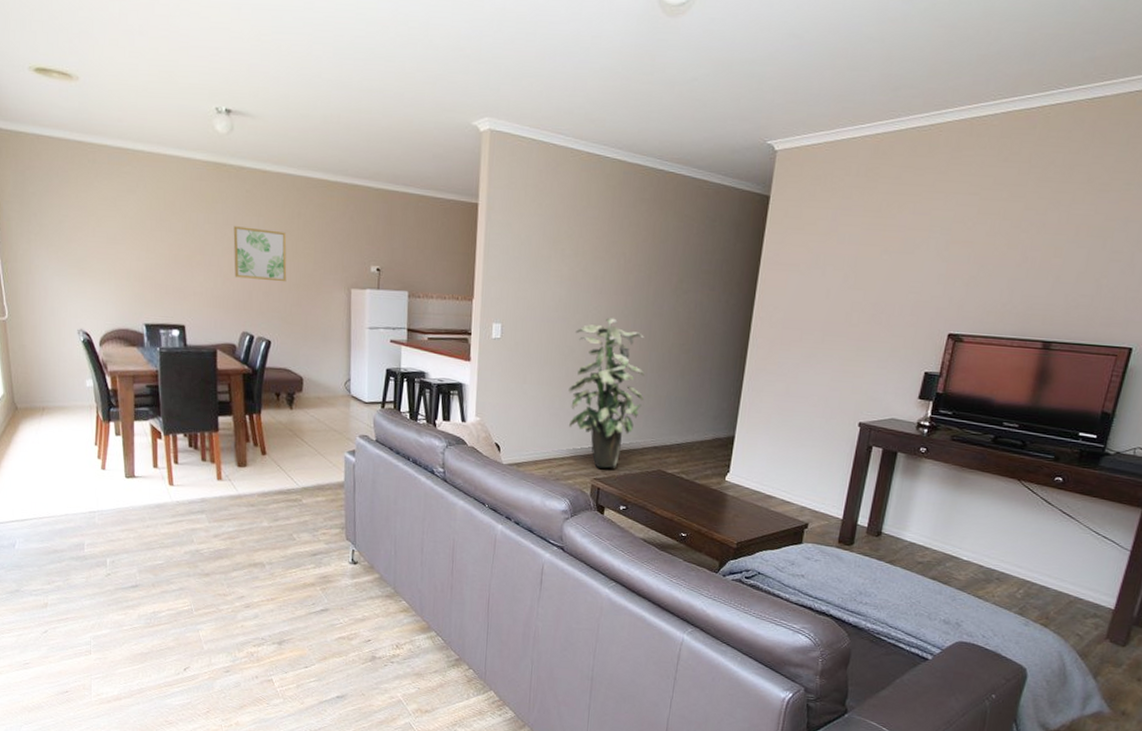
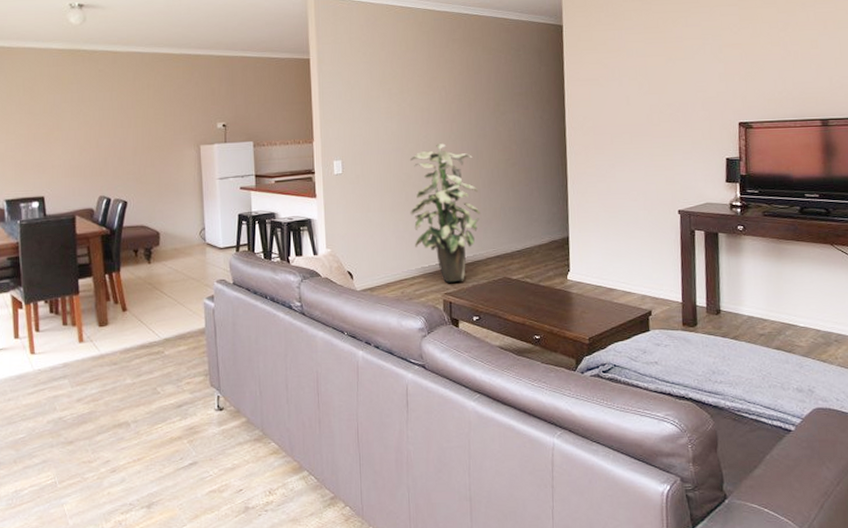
wall art: present [233,226,287,282] -> none [88,101,140,148]

